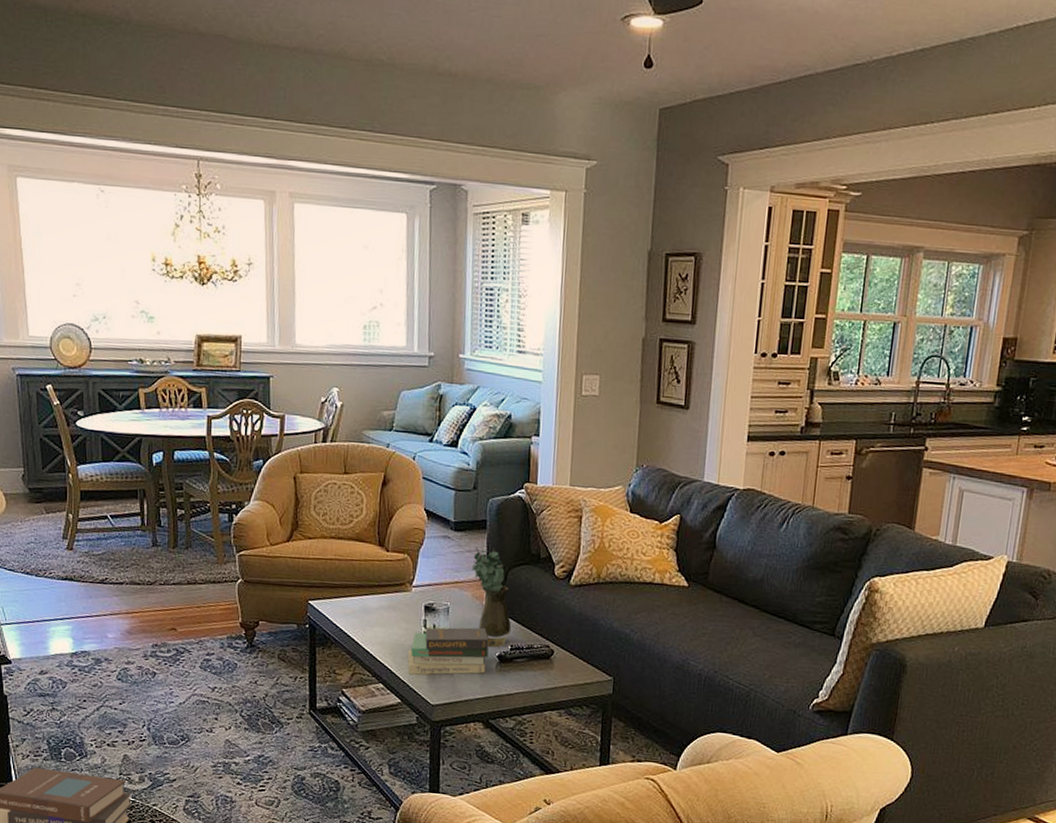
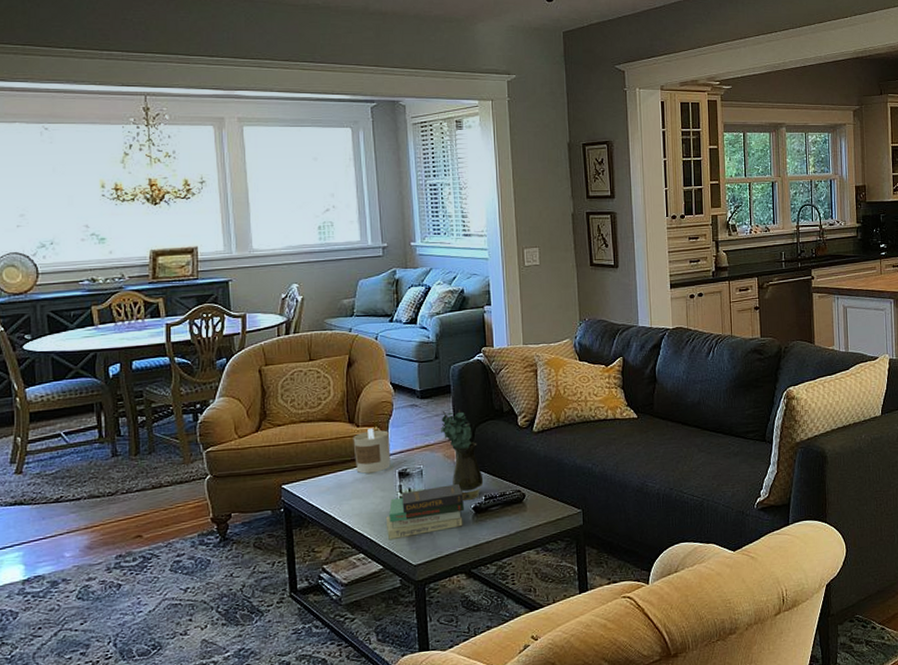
candle: none [381,555,419,603] -> present [353,428,391,474]

